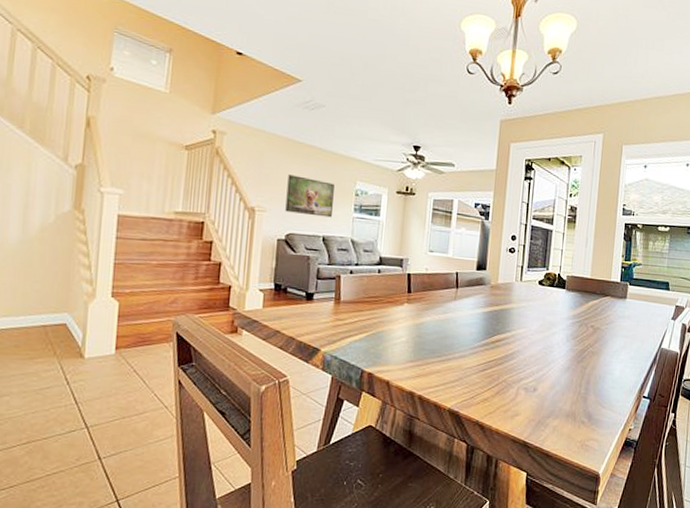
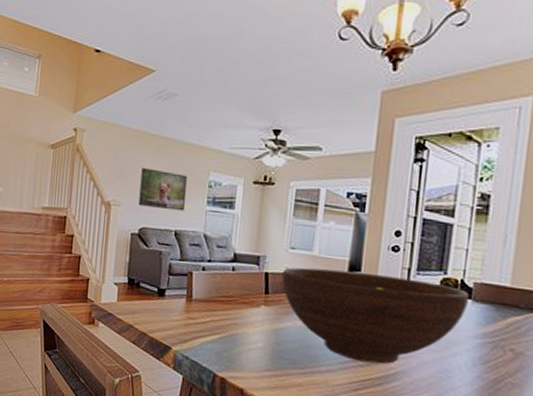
fruit bowl: none [422,268,564,347] -> present [281,267,470,364]

